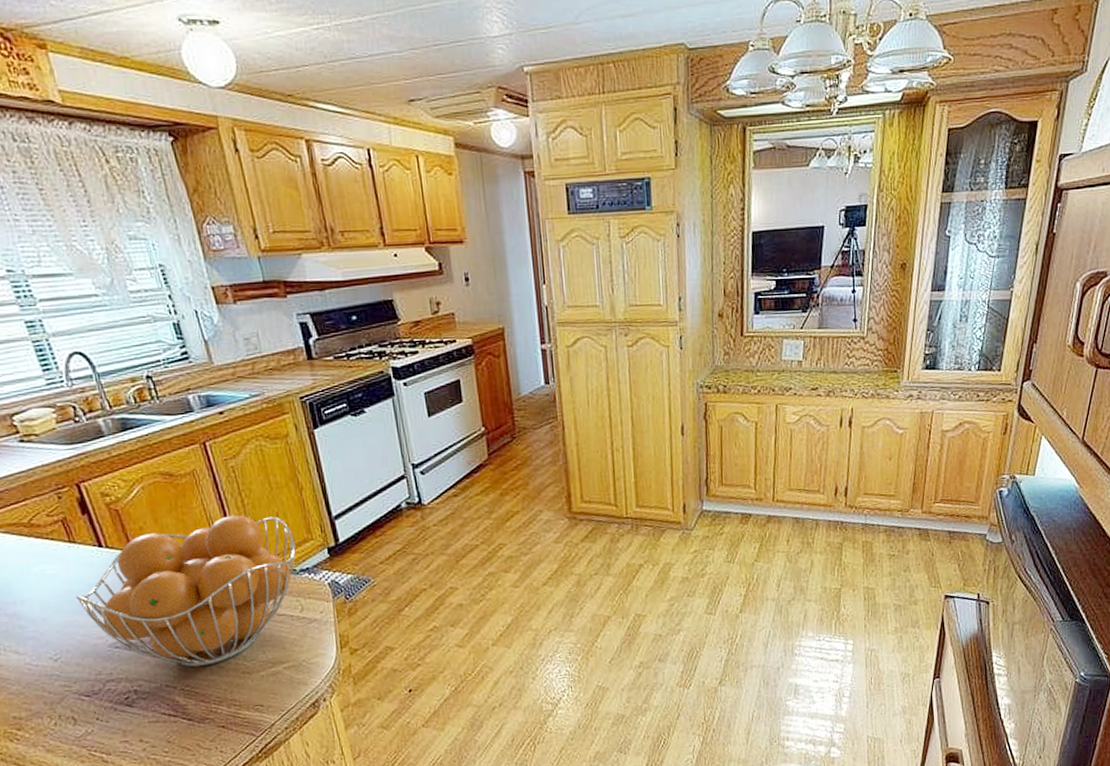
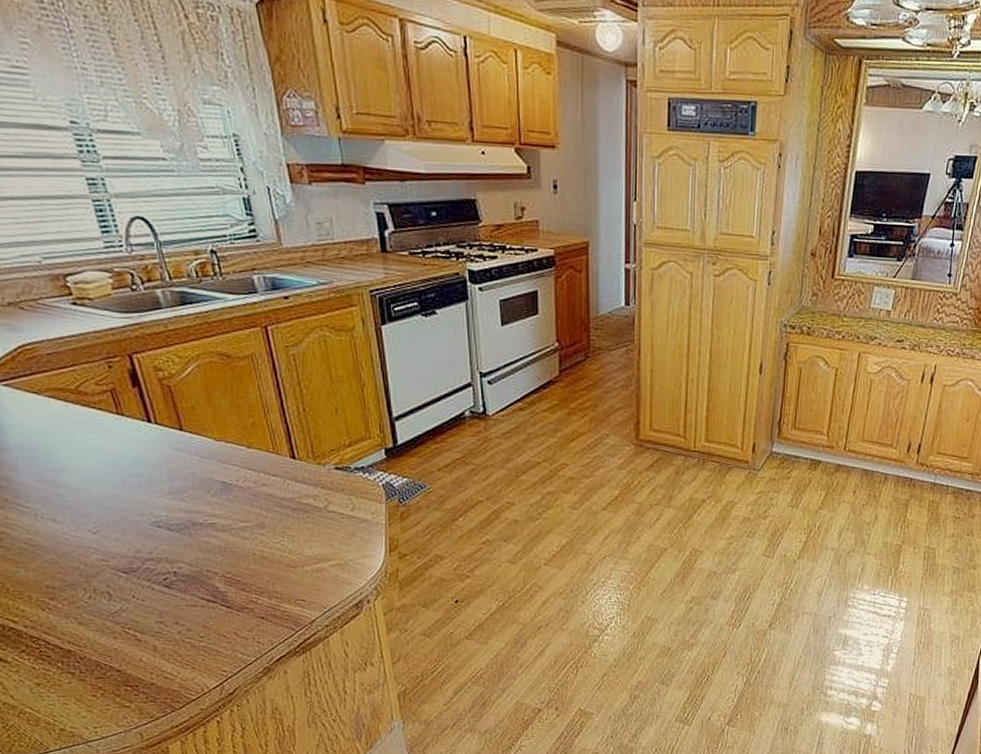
fruit basket: present [76,514,296,668] -> none [120,405,352,556]

